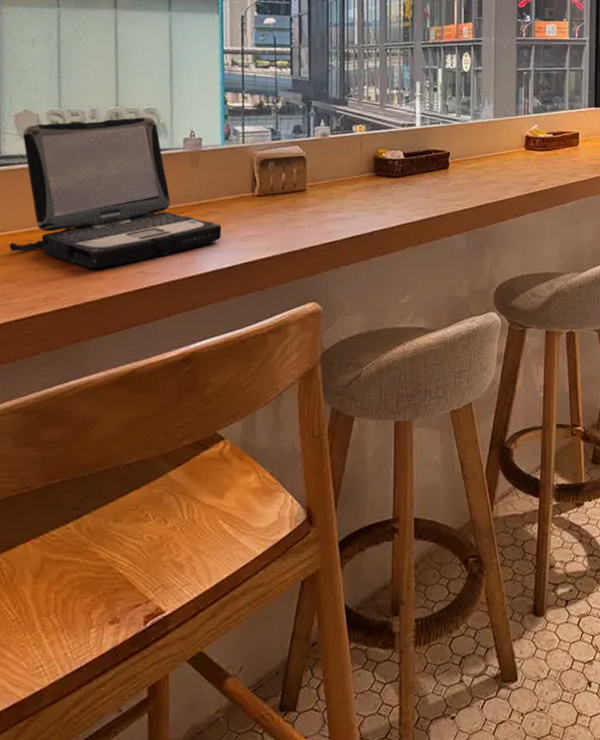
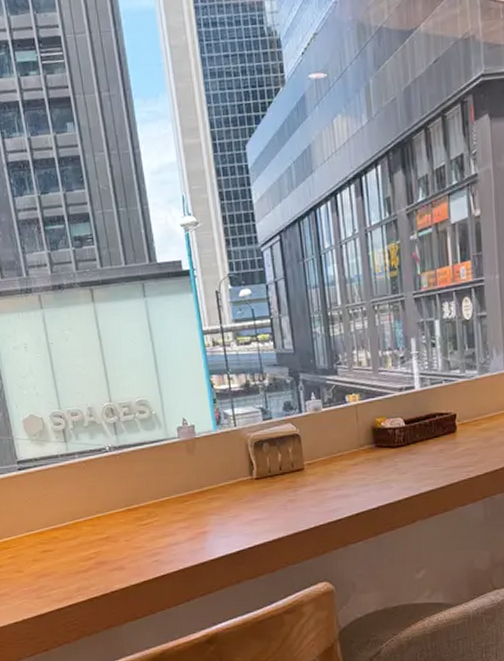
laptop: present [9,116,222,269] -> none [32,409,226,560]

